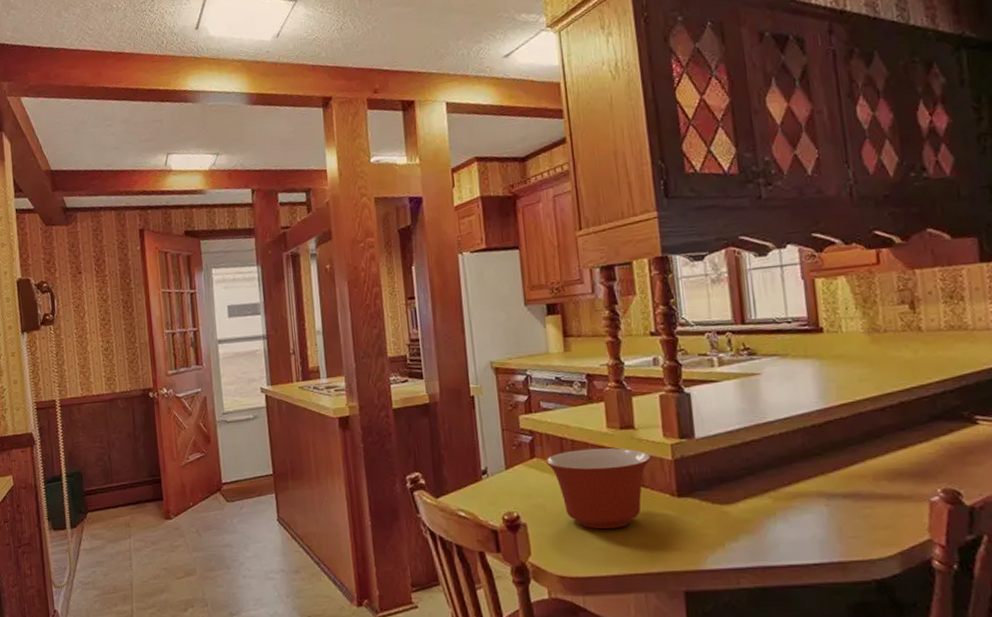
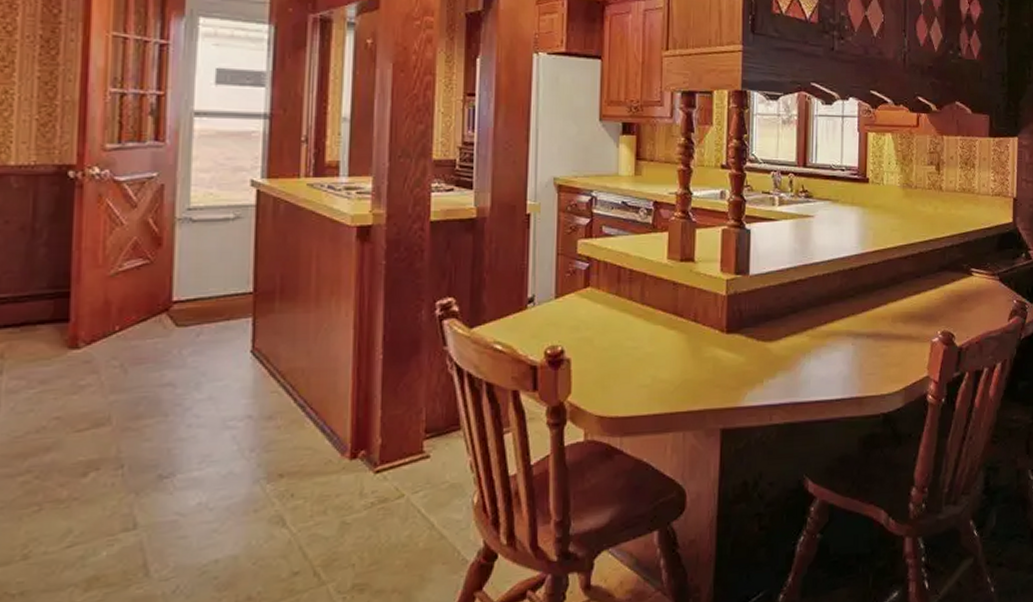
mixing bowl: present [545,448,652,530] -> none [600,280,707,366]

